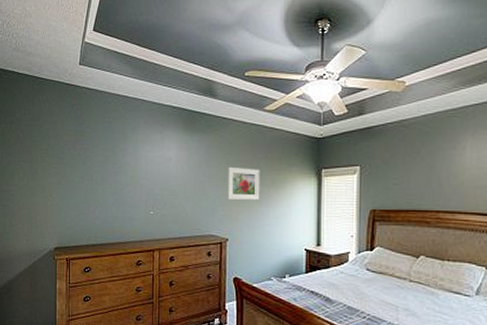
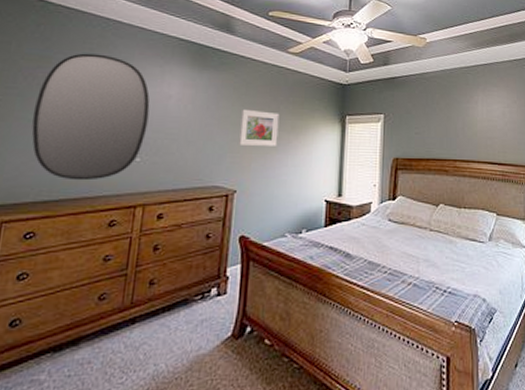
home mirror: none [77,126,156,229] -> present [31,53,150,181]

